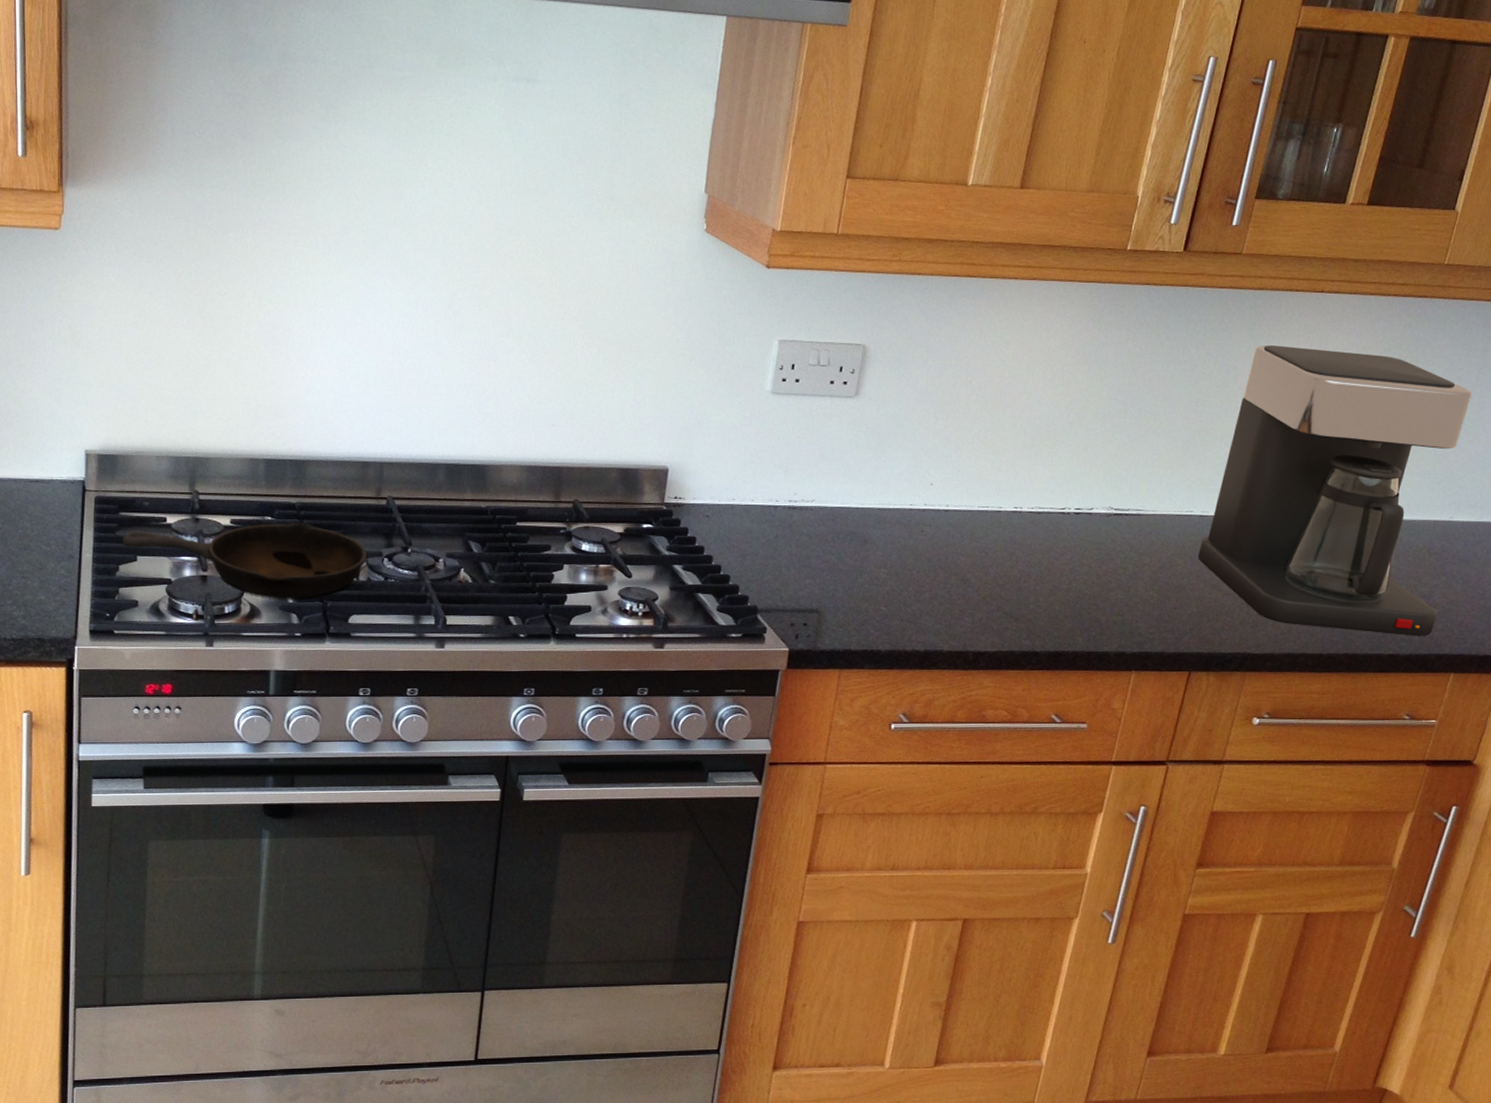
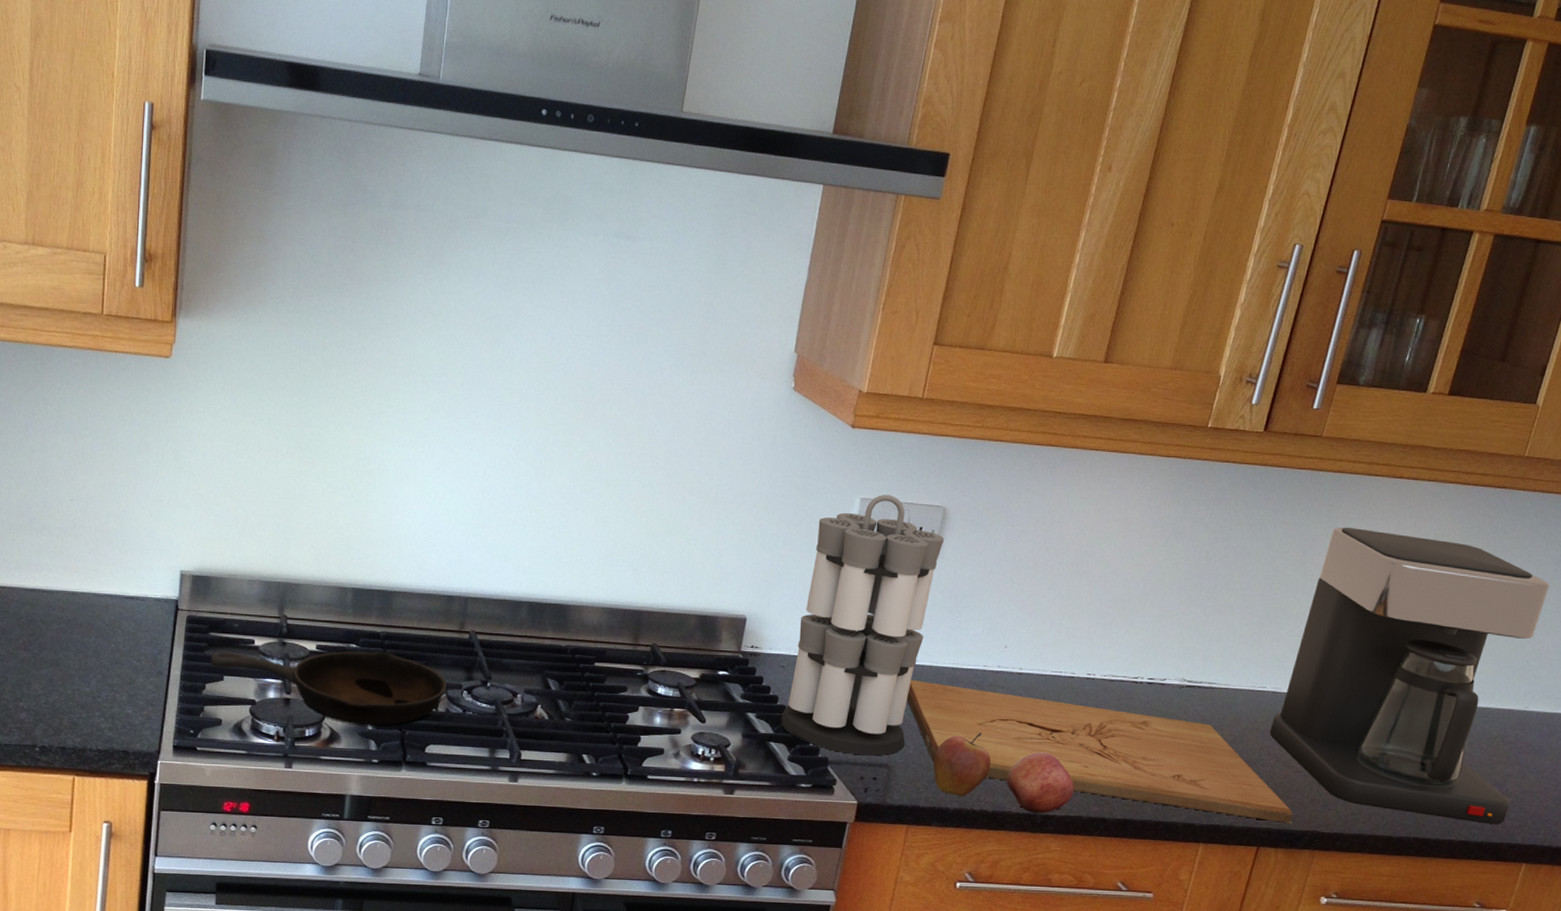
spice rack: none [707,335,866,602] -> present [780,495,945,756]
cutting board: none [834,522,1224,648] -> present [906,679,1294,825]
fruit: none [863,572,922,638] -> present [933,733,992,797]
fruit: none [937,588,1006,651] -> present [1007,751,1075,814]

